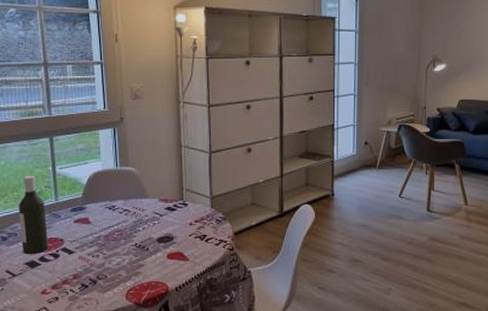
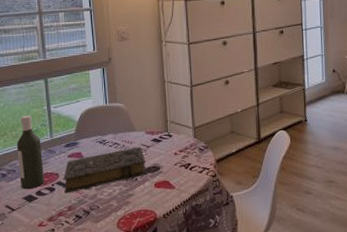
book: none [69,214,160,261] -> present [63,146,148,194]

